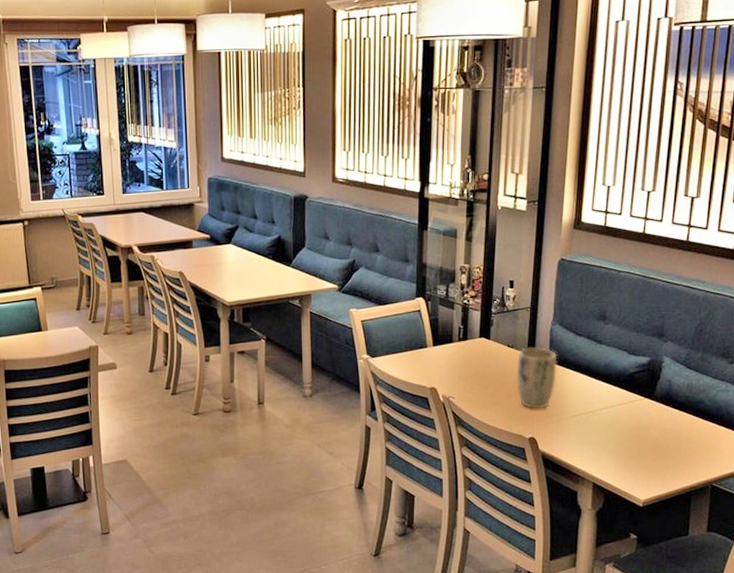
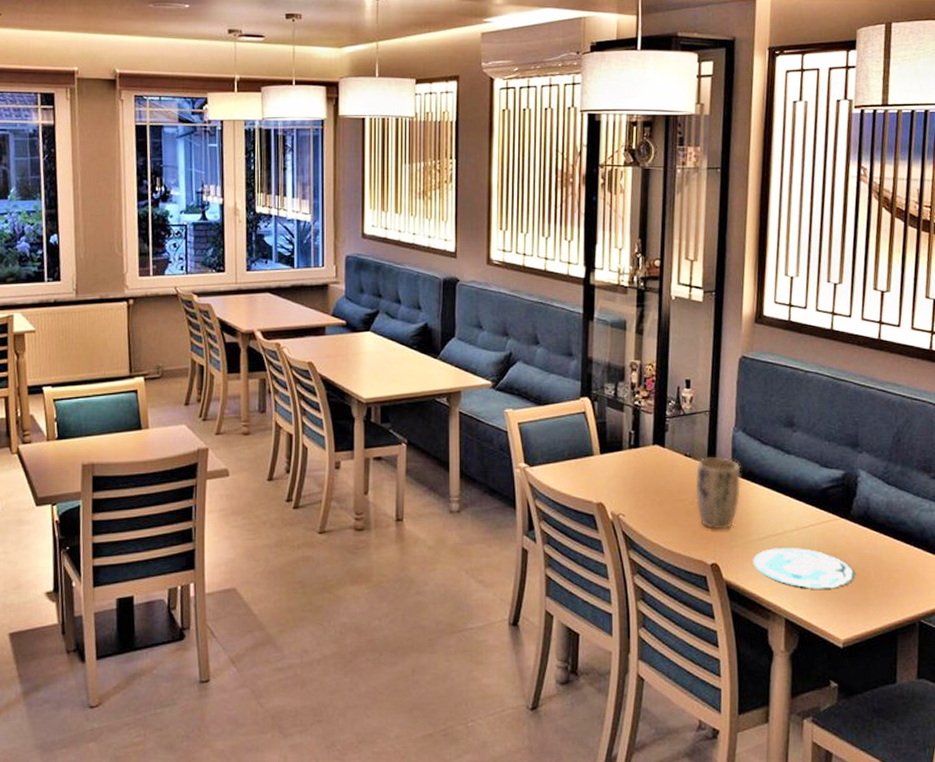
plate: none [566,424,655,457] -> present [753,548,854,588]

